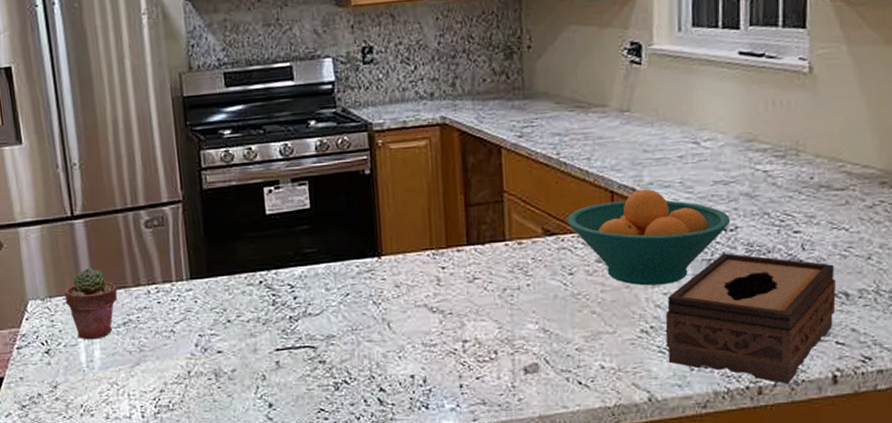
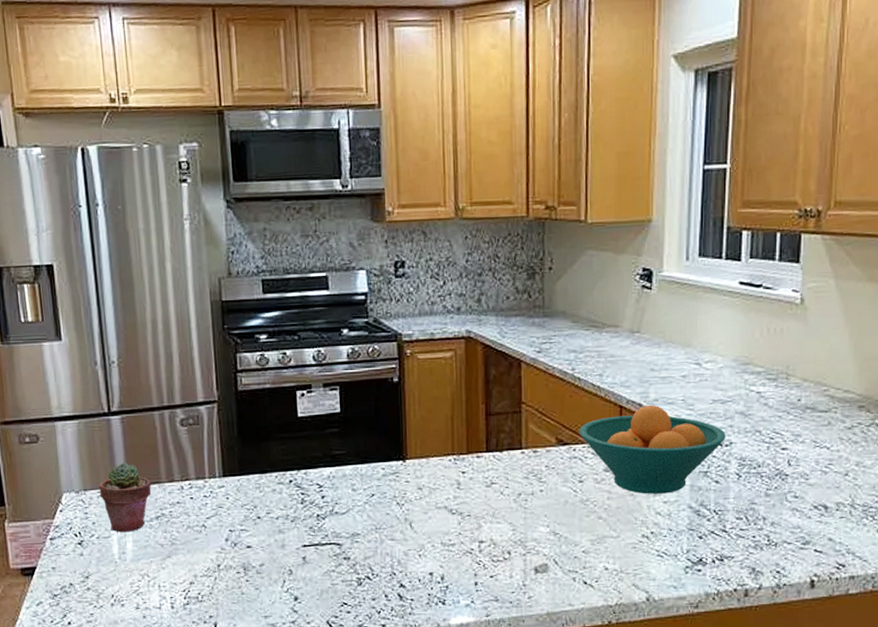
tissue box: present [665,253,836,384] -> none [664,466,816,588]

